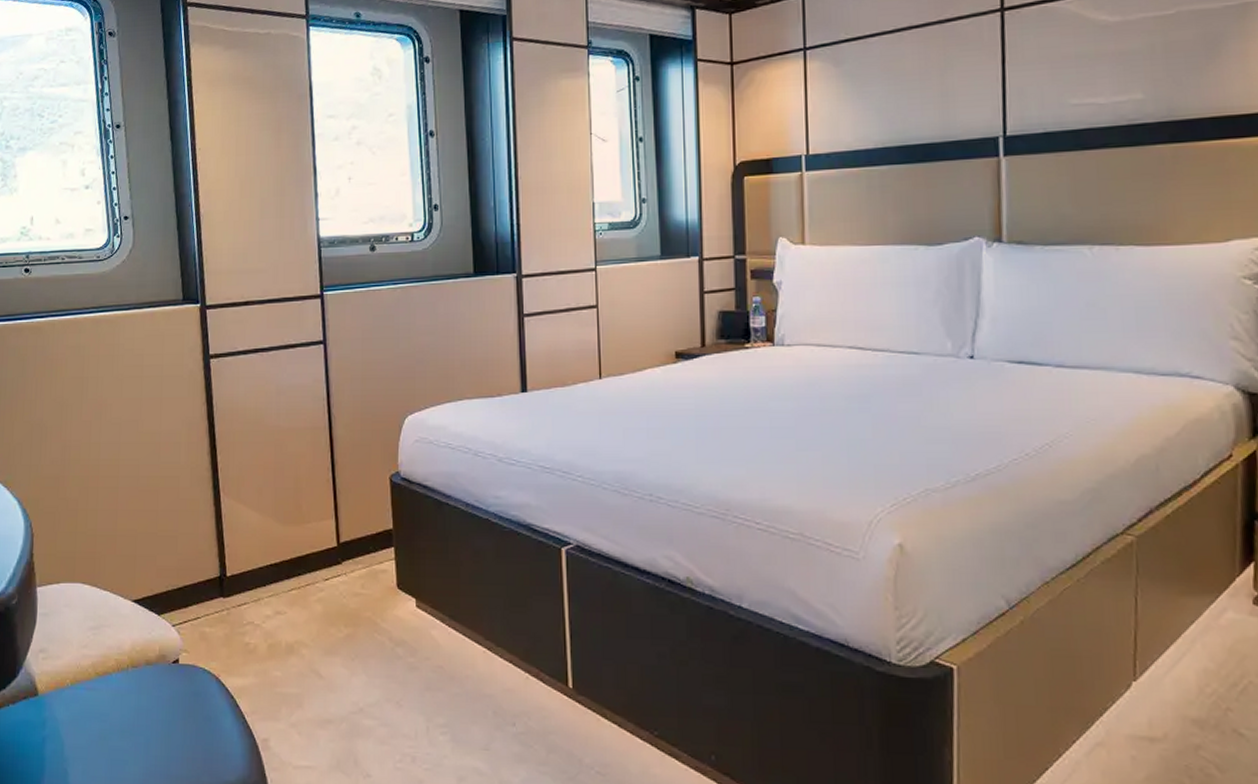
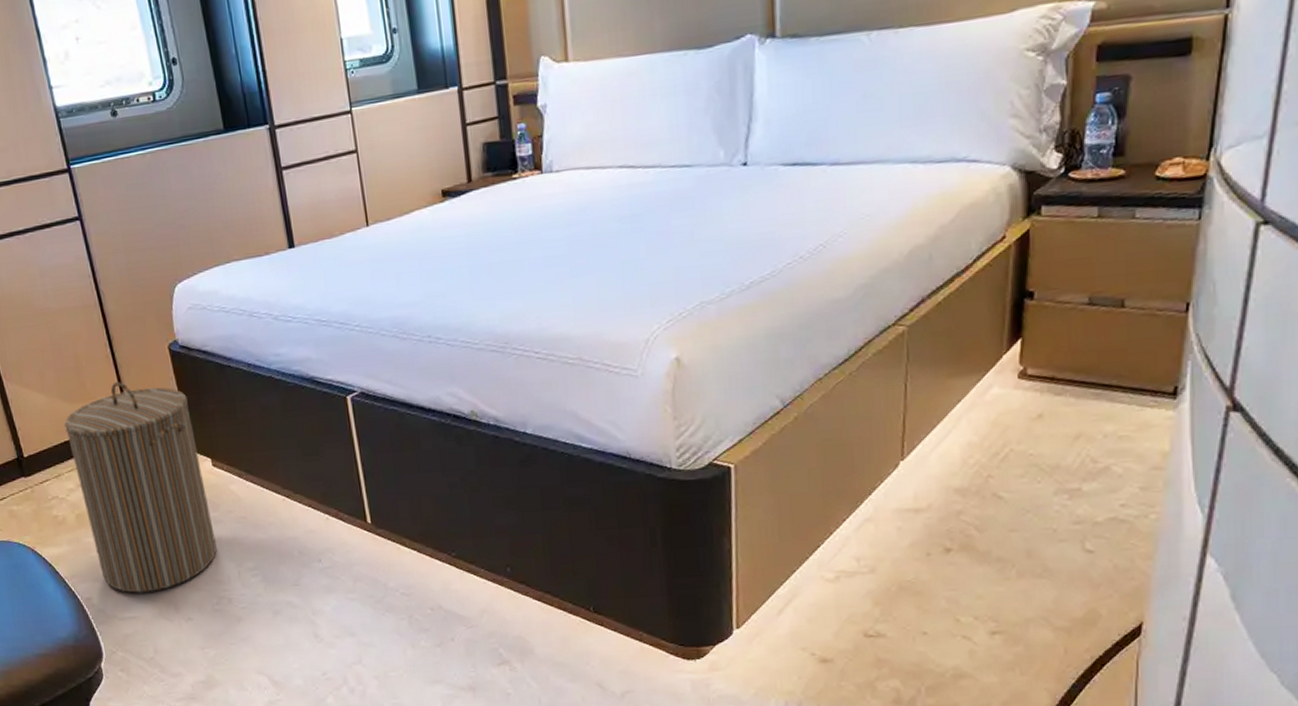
laundry hamper: none [273,508,408,740] -> present [64,382,217,593]

